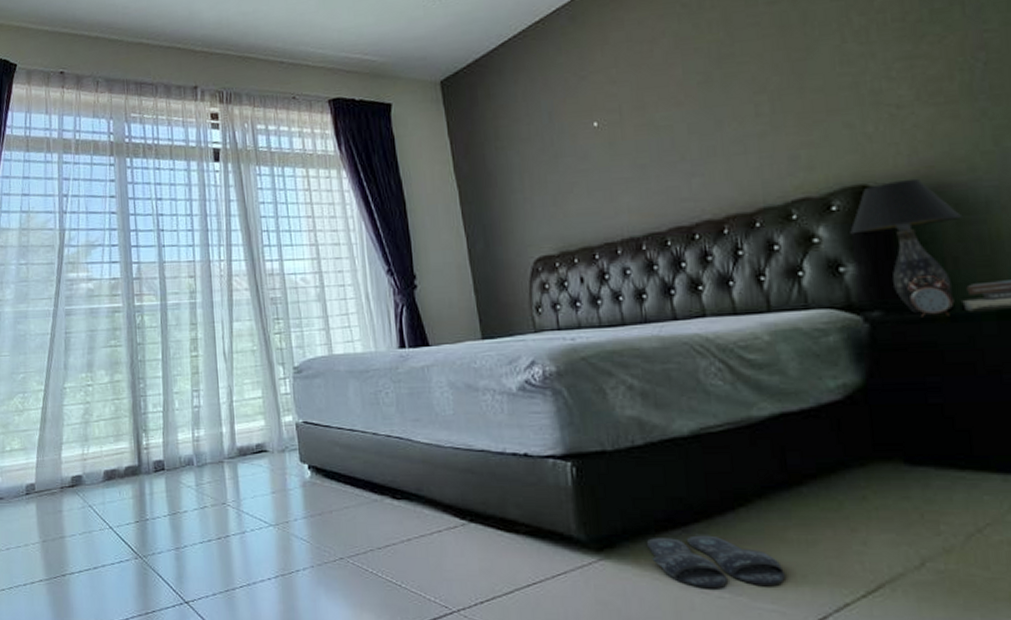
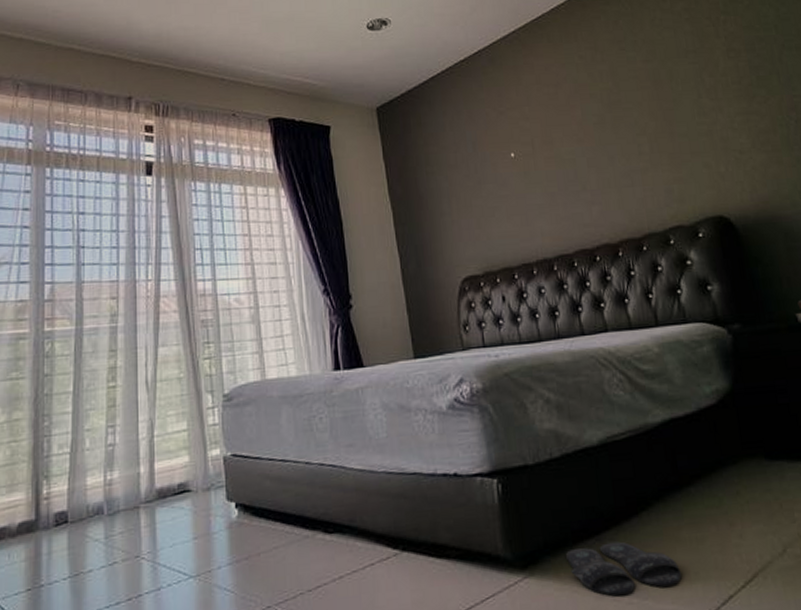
table lamp: present [850,178,963,314] -> none [713,211,791,326]
alarm clock: present [907,274,955,317] -> none [757,292,791,329]

